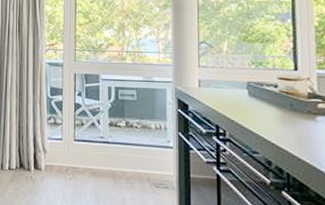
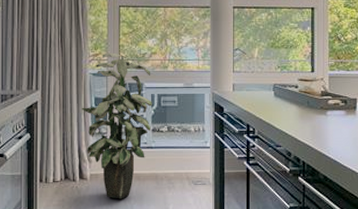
indoor plant: none [37,42,109,195] -> present [81,52,152,199]

